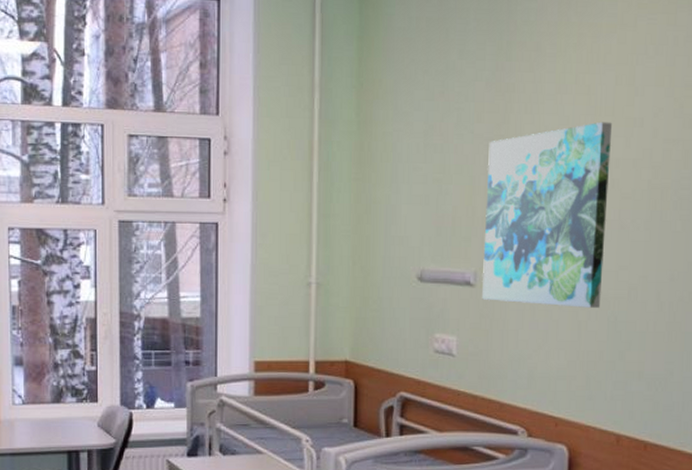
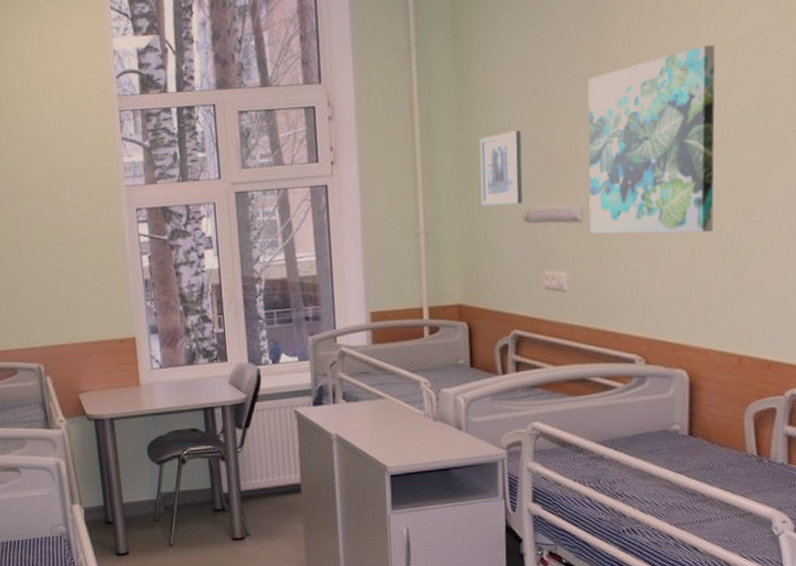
wall art: none [375,187,420,262] -> present [479,130,523,206]

